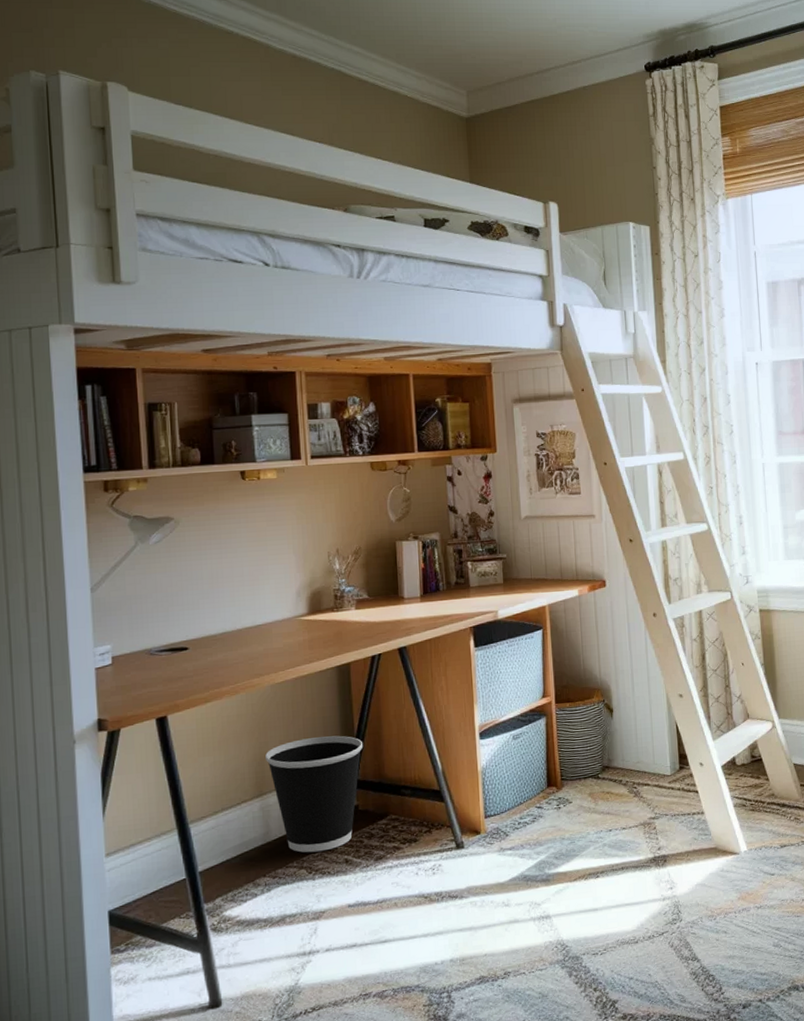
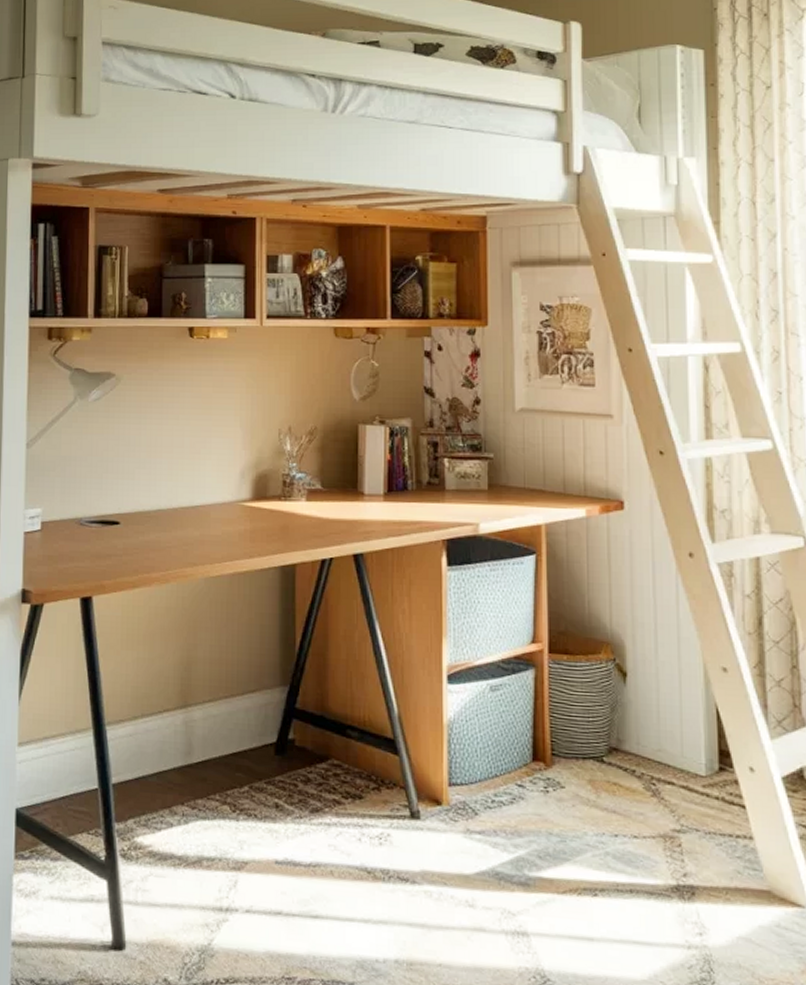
wastebasket: present [265,735,364,853] -> none [193,647,305,788]

